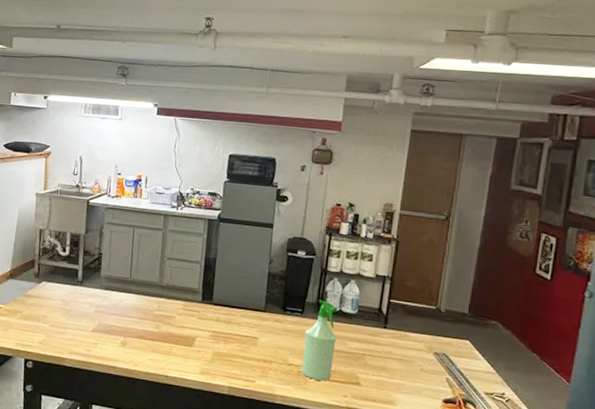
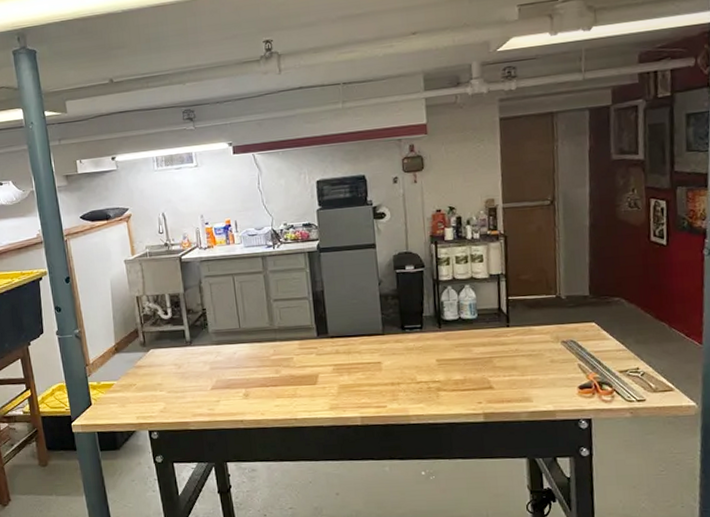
spray bottle: present [301,299,338,381] -> none [428,311,463,393]

